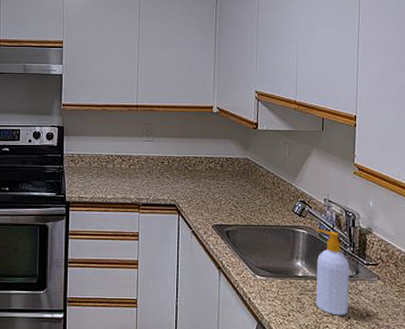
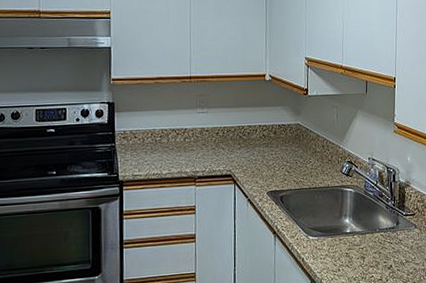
soap bottle: present [316,229,350,316] -> none [361,186,391,266]

